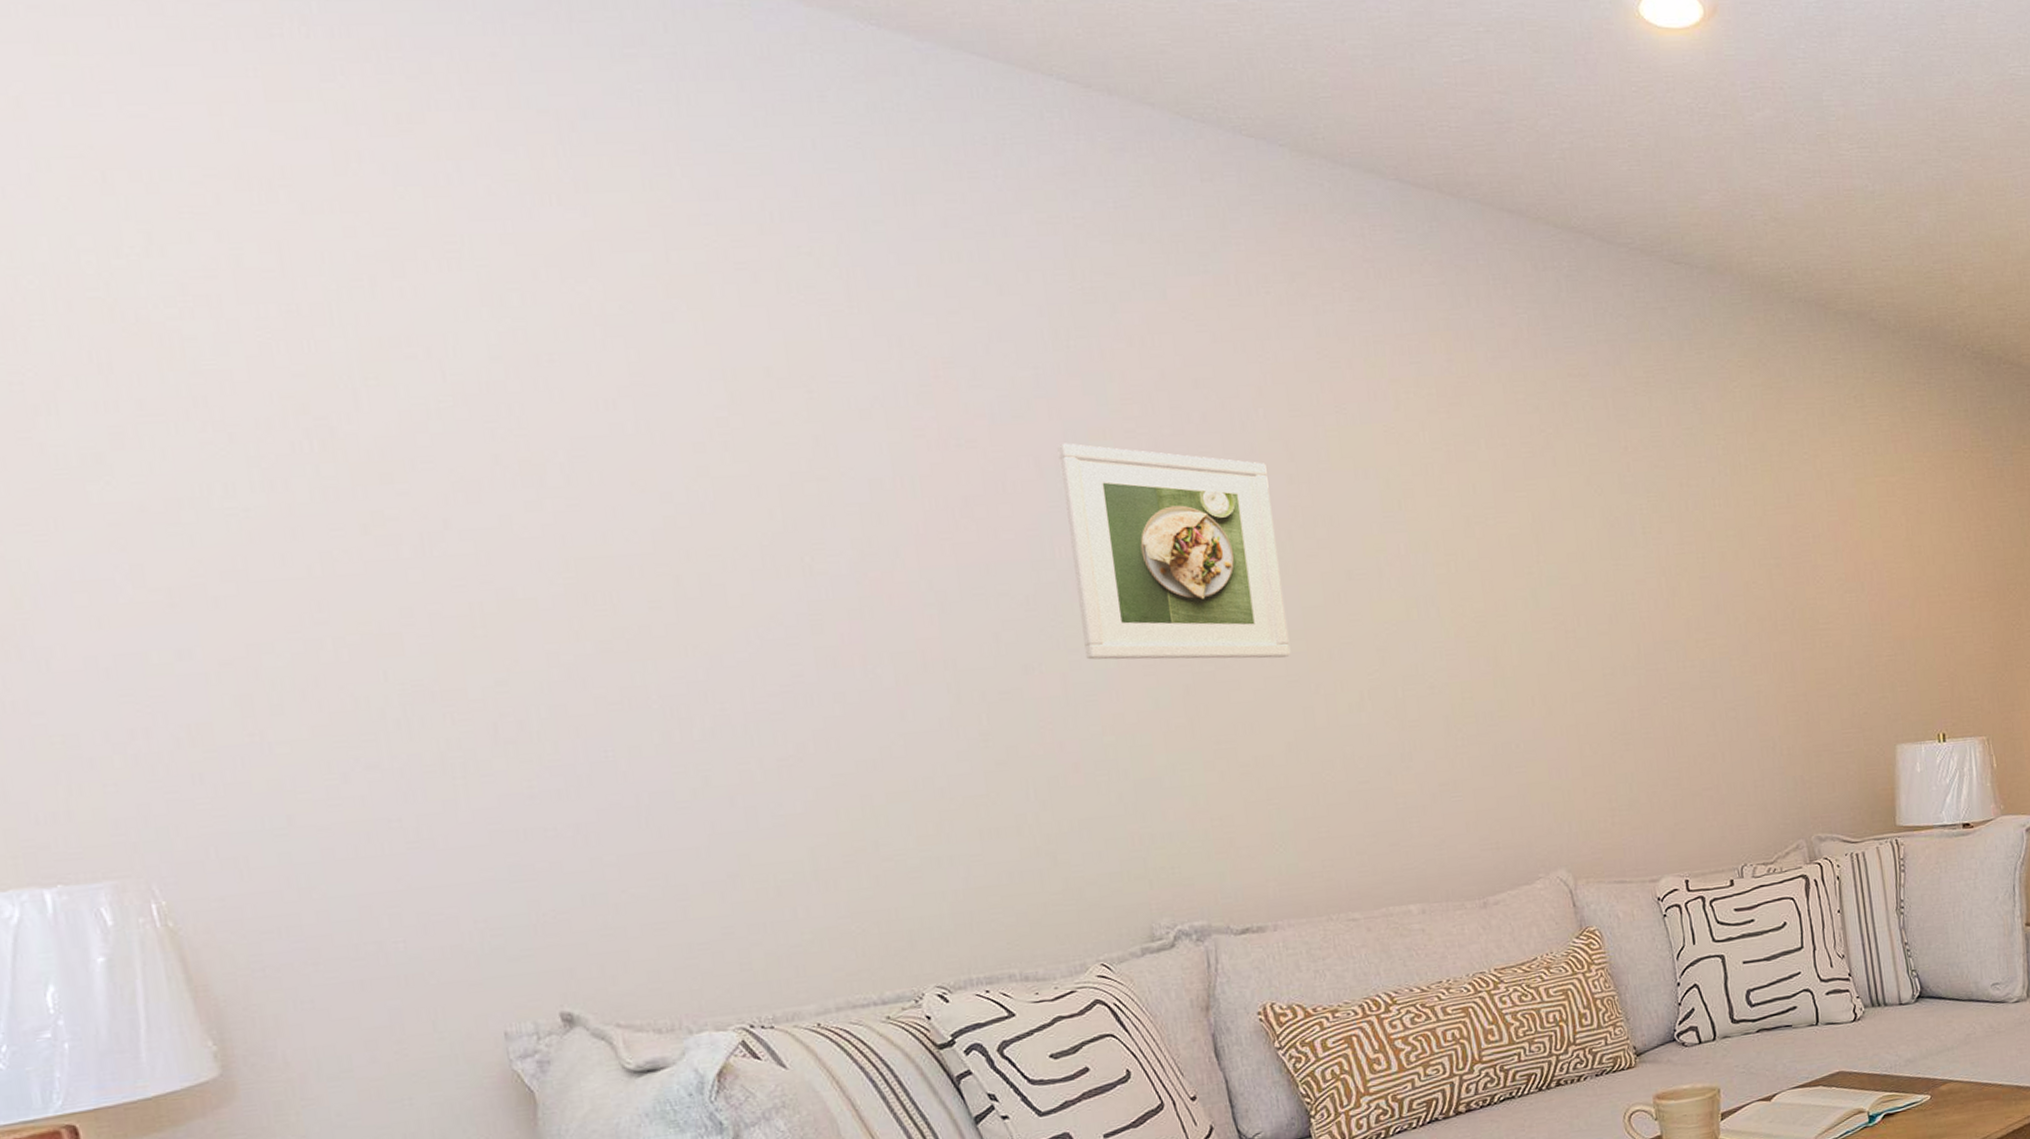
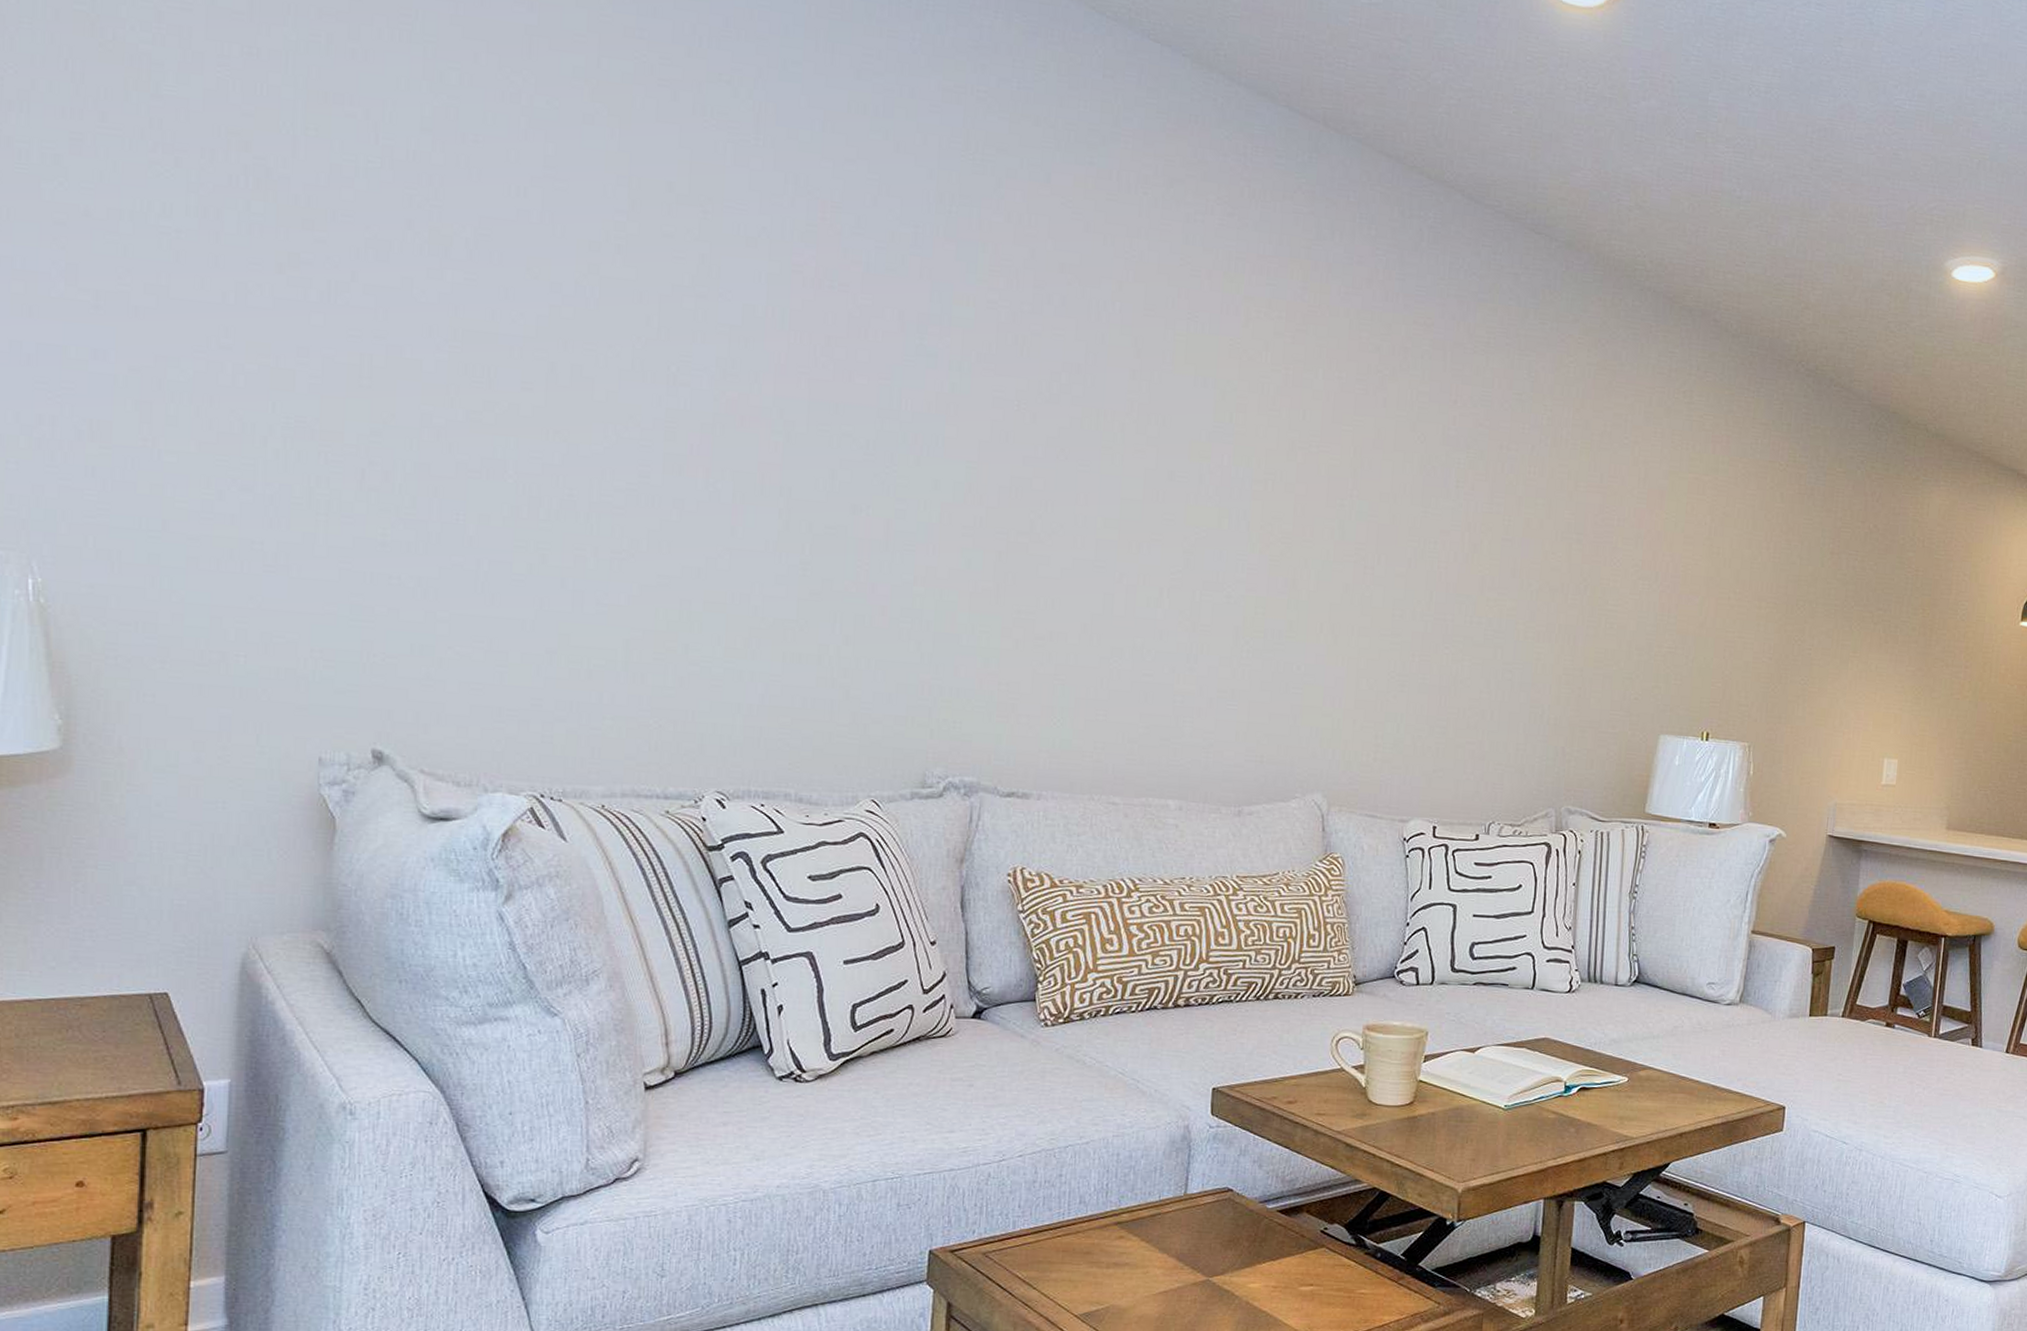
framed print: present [1057,443,1291,660] -> none [912,302,1113,543]

